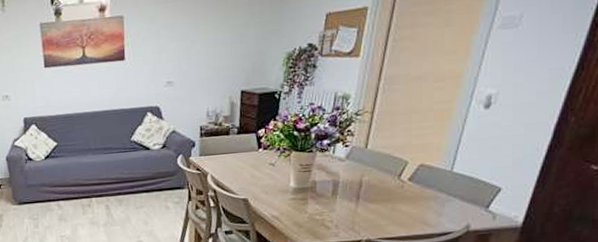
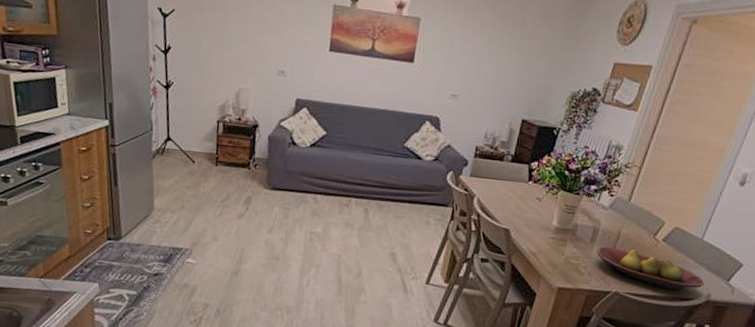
fruit bowl: none [340,194,461,228] -> present [596,247,705,291]

